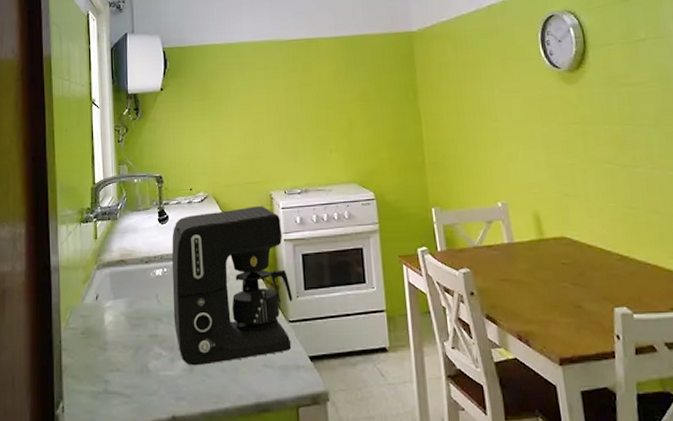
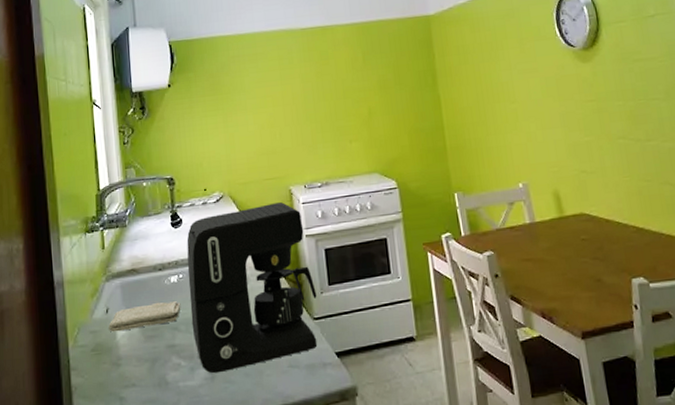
washcloth: none [97,293,164,318] -> present [108,301,181,332]

